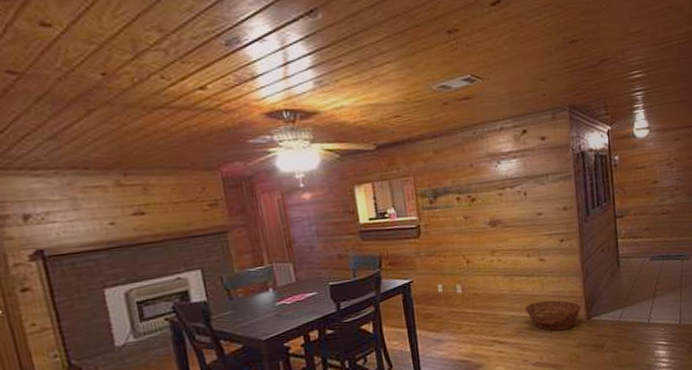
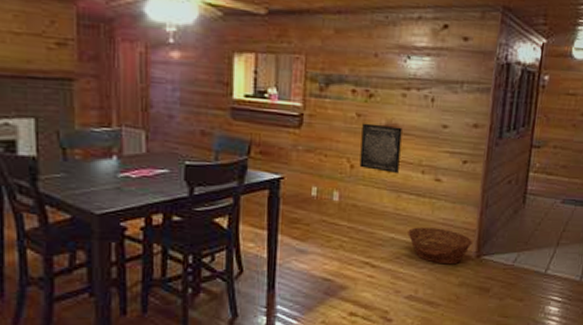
wall art: none [470,221,508,262] -> present [359,123,403,173]

